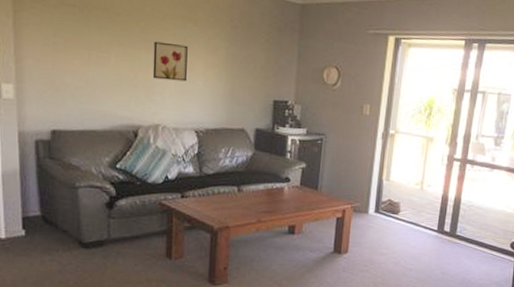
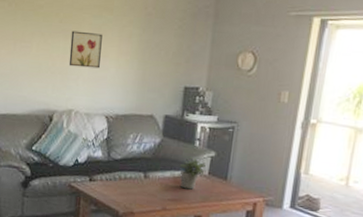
potted plant: none [272,168,298,201] -> present [179,156,206,190]

